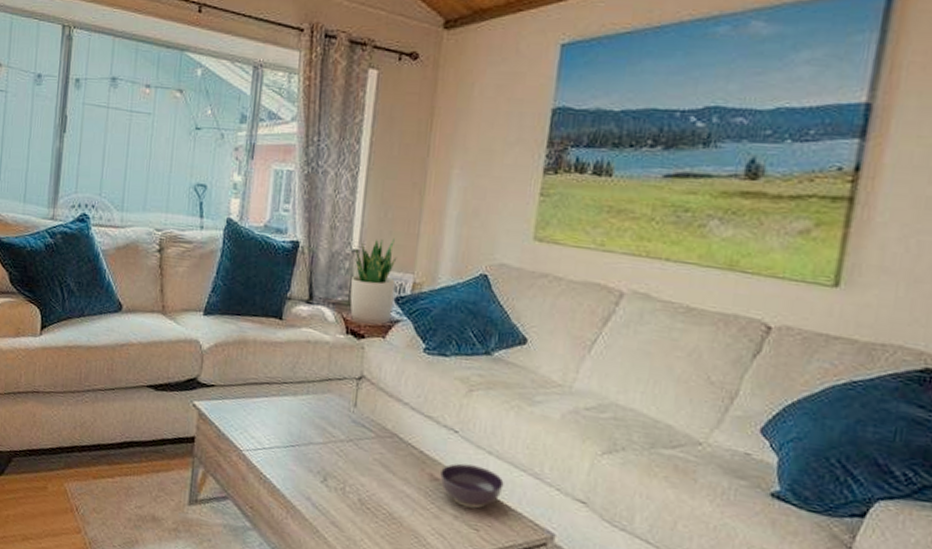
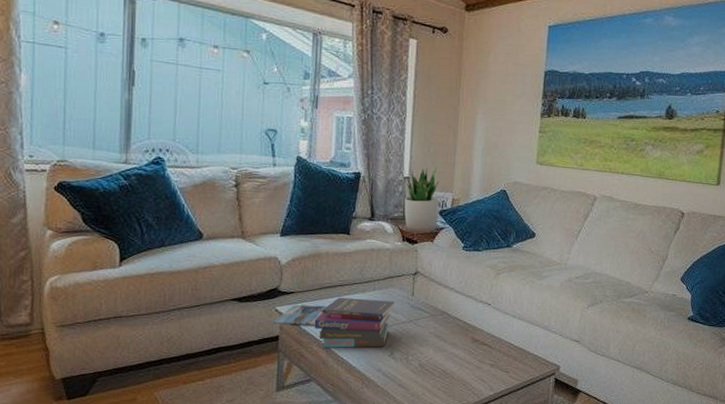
magazine: none [188,401,251,430] -> present [272,305,327,325]
books: none [234,397,333,469] -> present [314,297,395,348]
bowl: present [440,463,504,509] -> none [479,327,524,357]

